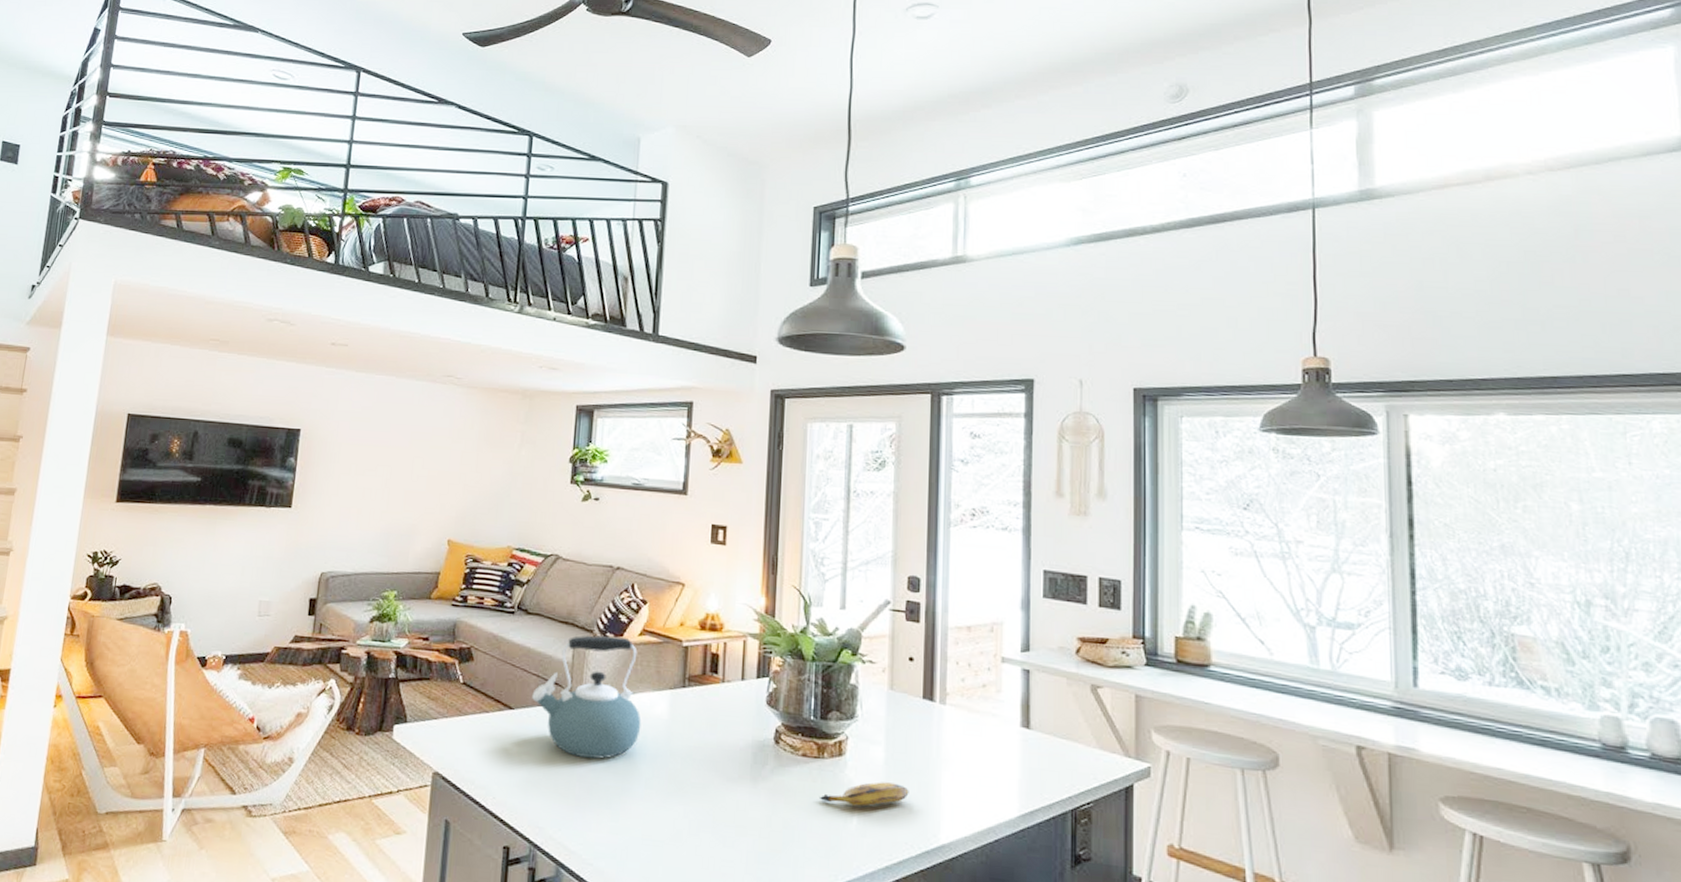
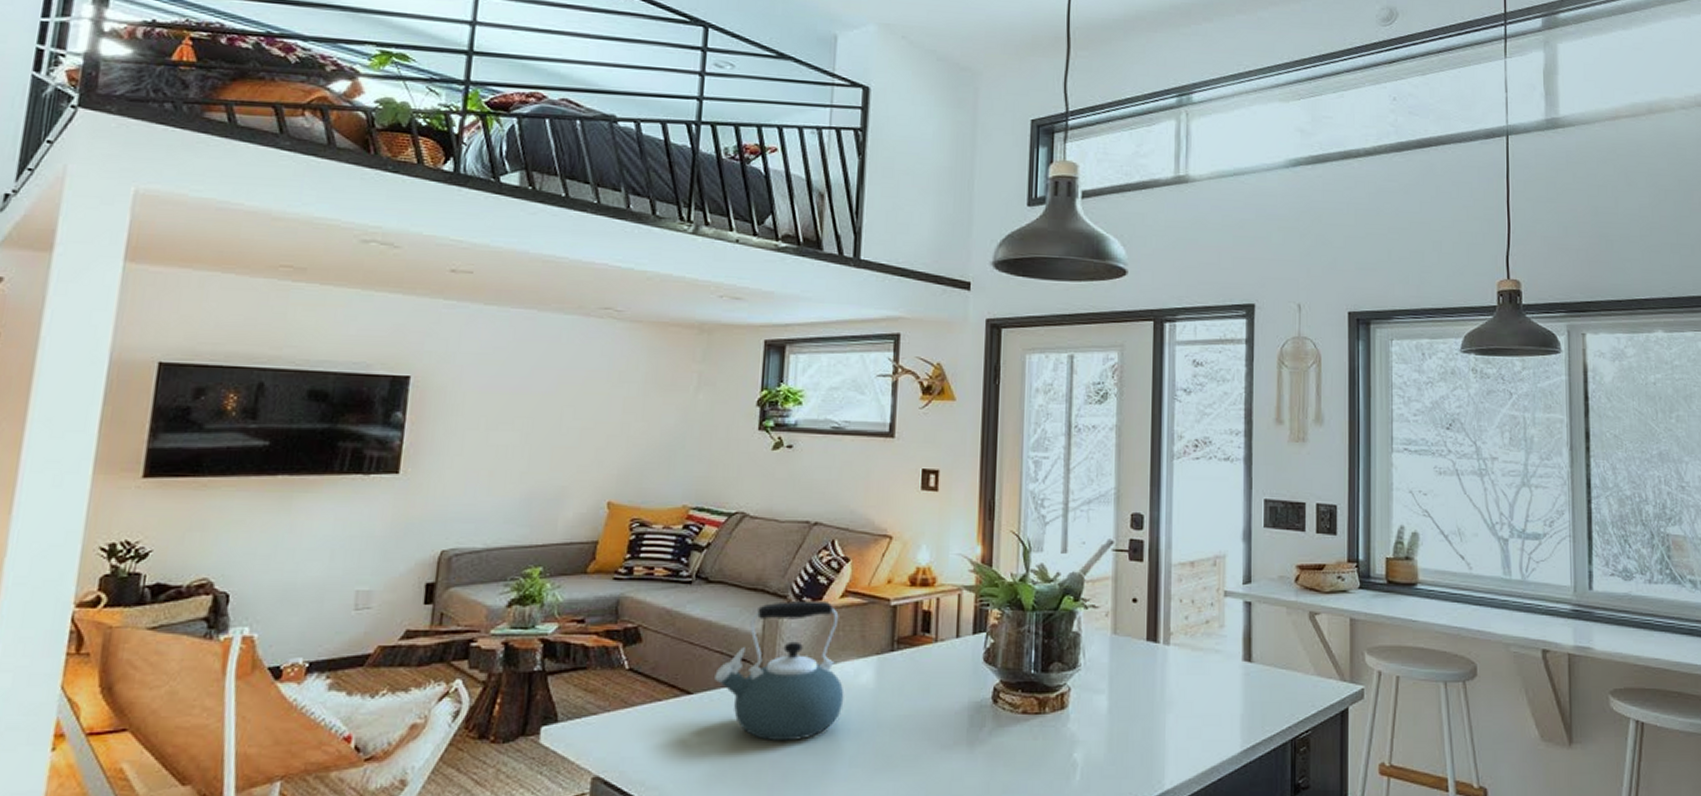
banana: present [818,781,909,807] -> none [1040,732,1133,760]

